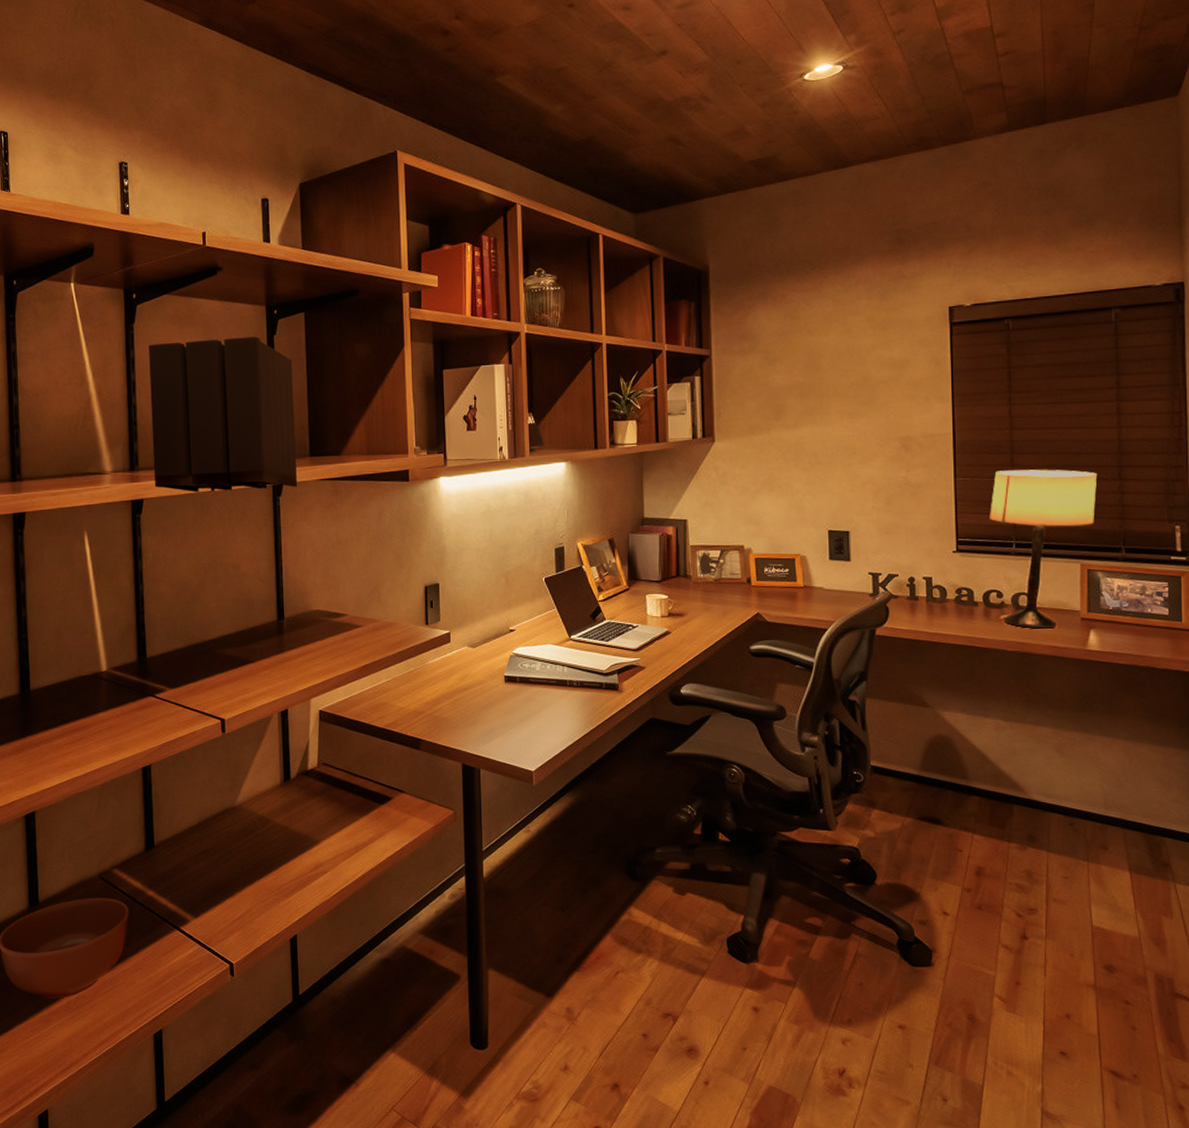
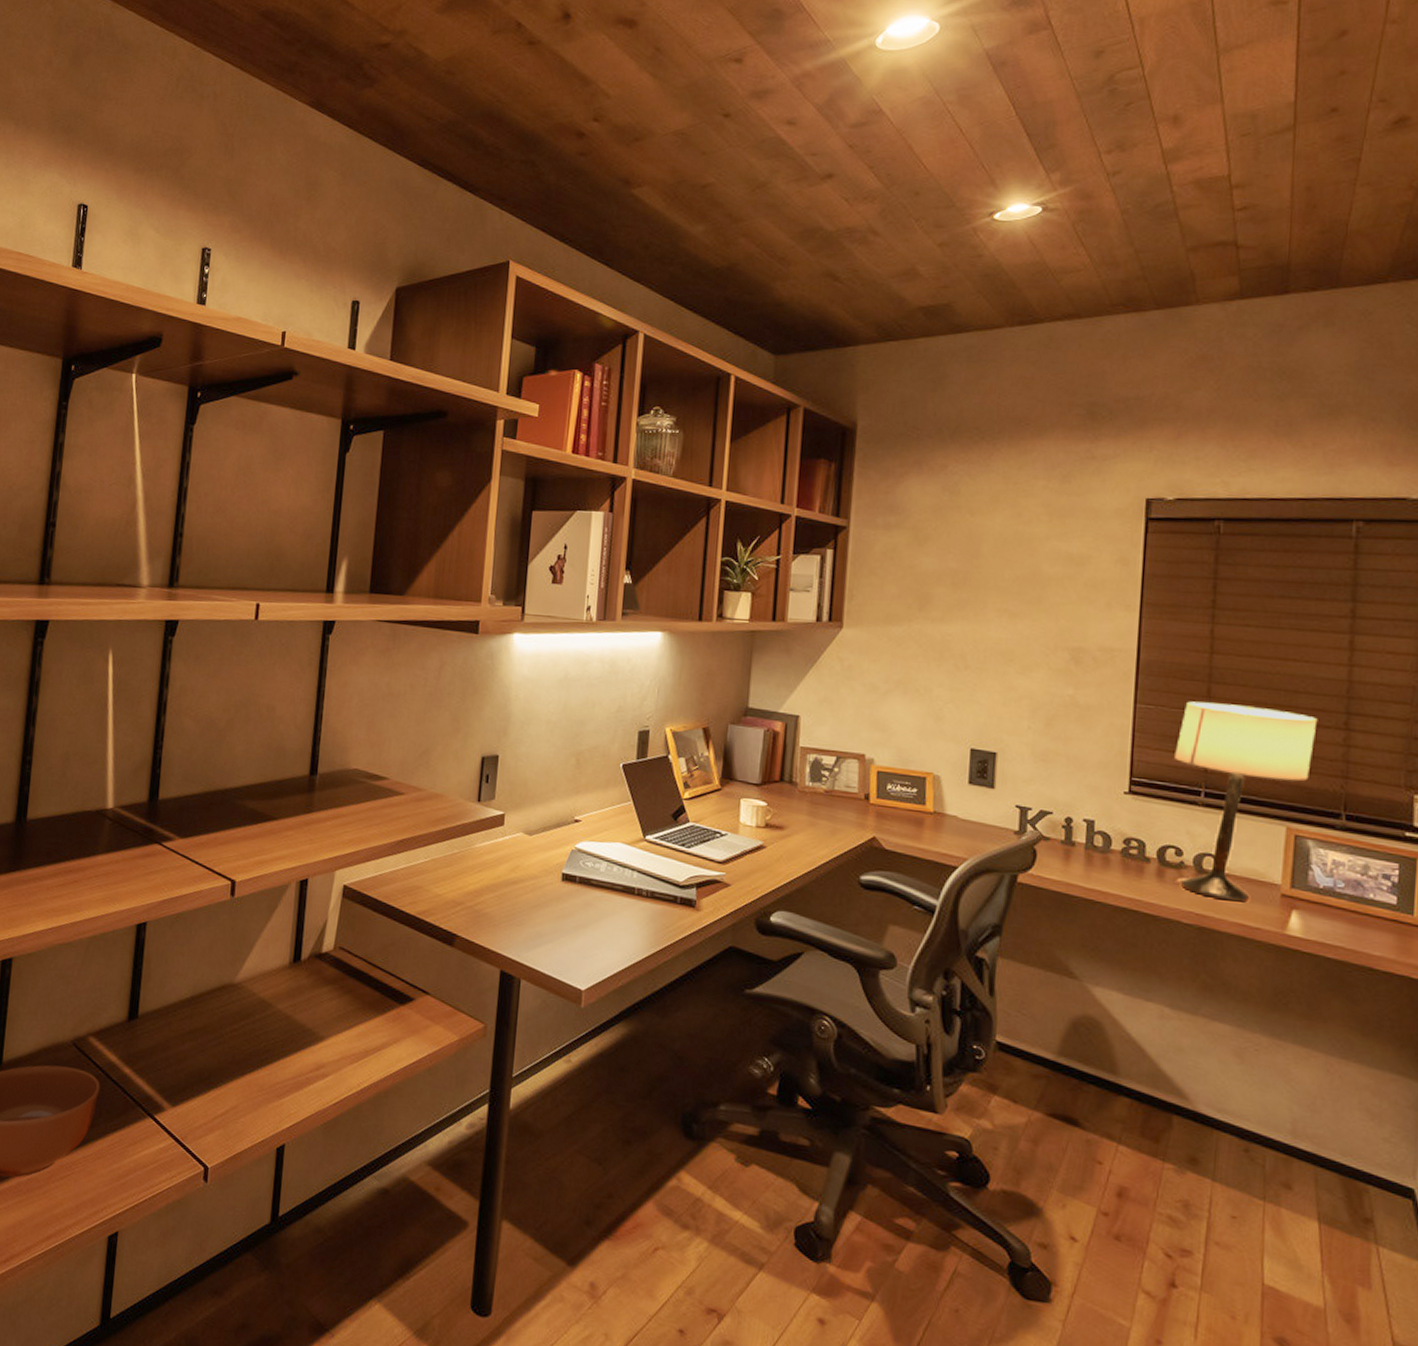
books: present [149,336,297,492] -> none [192,449,364,626]

